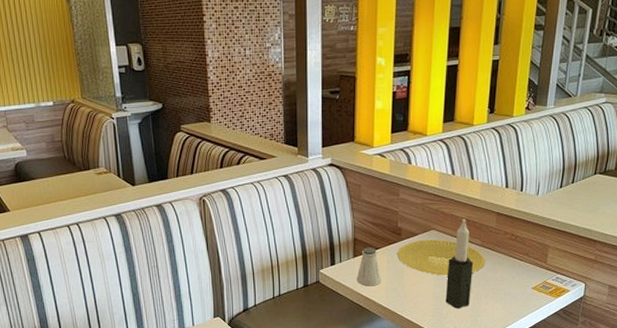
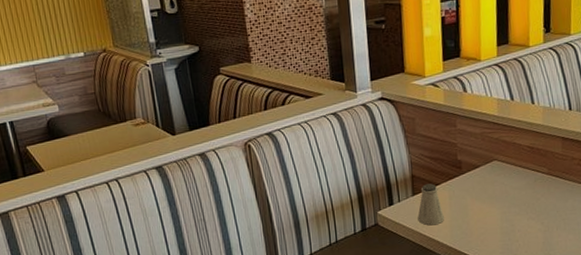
plate: present [398,239,486,276] -> none [459,170,554,209]
candle: present [445,219,474,309] -> none [513,146,542,243]

